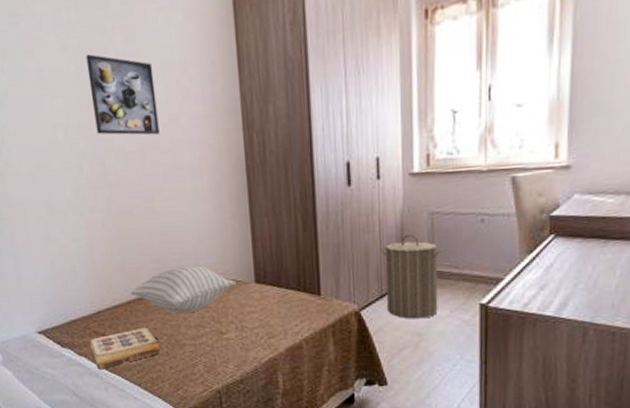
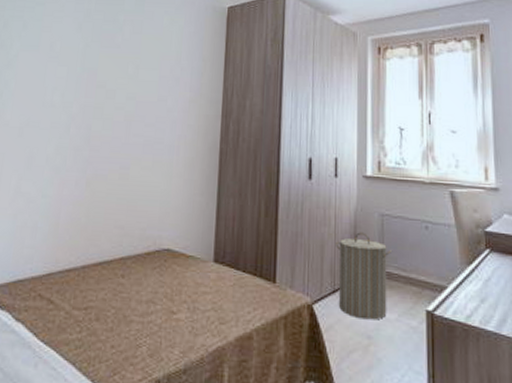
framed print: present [86,54,160,135] -> none [90,37,152,110]
book: present [90,327,160,370] -> none [30,296,105,341]
pillow: present [130,264,236,313] -> none [87,235,195,286]

